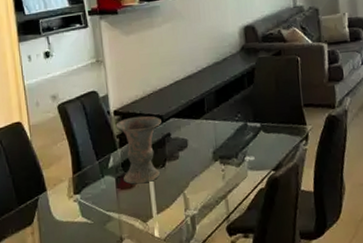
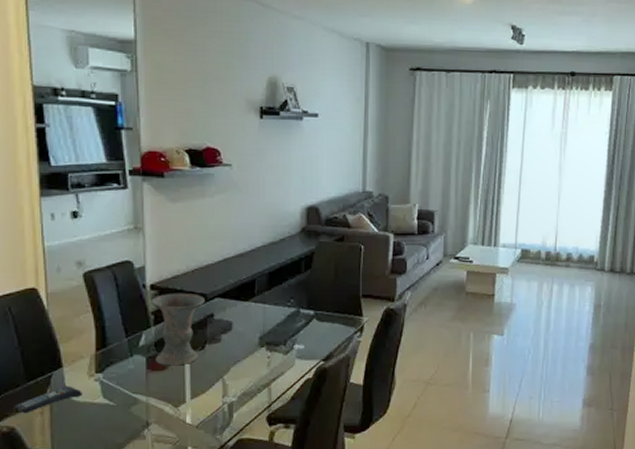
remote control: none [9,207,64,235] -> present [14,386,82,414]

